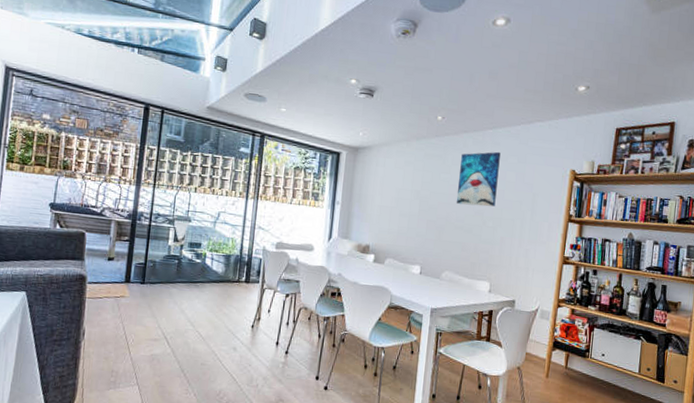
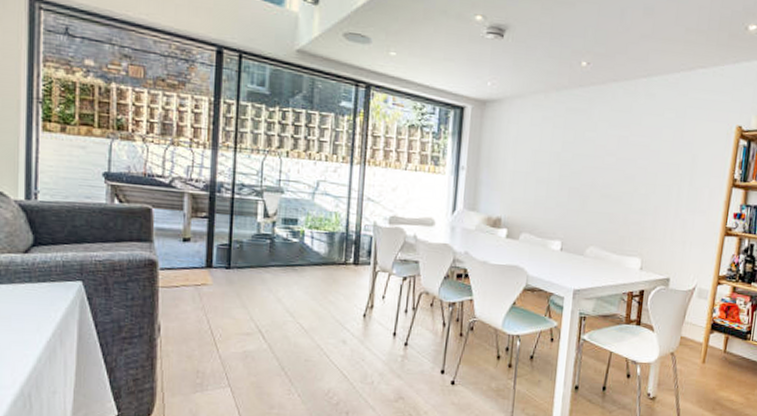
wall art: present [456,151,501,207] -> none [603,104,656,171]

